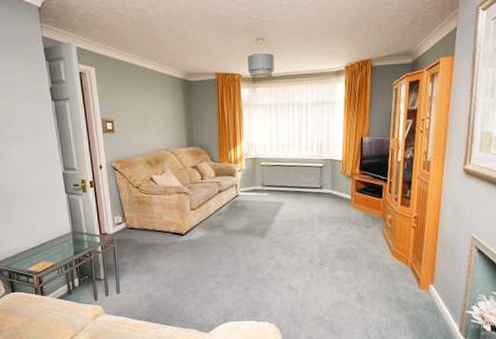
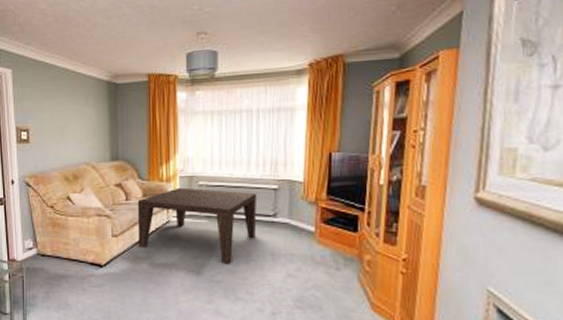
coffee table: none [211,167,307,228] -> present [137,187,257,264]

